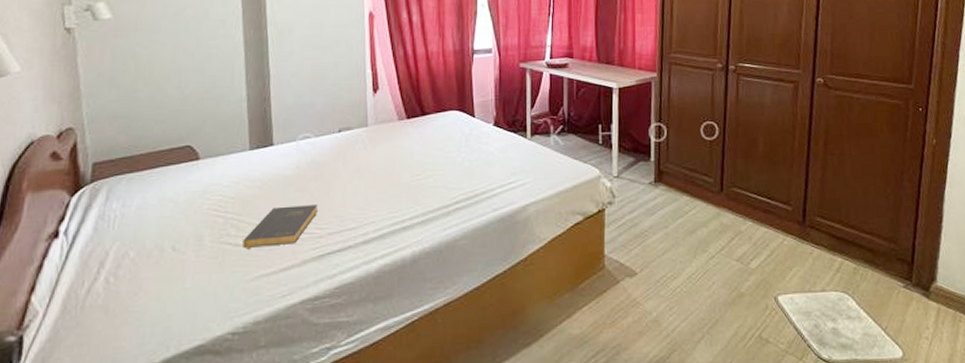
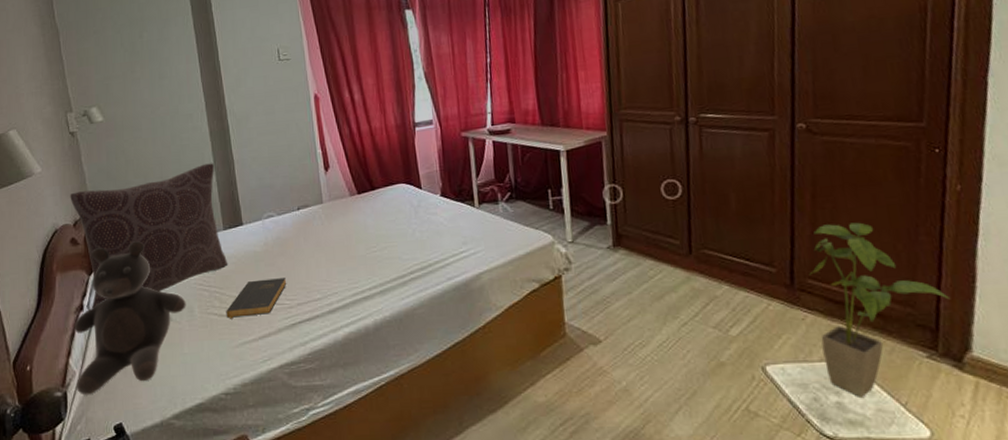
teddy bear: none [38,158,195,340] -> present [74,241,186,395]
pillow: none [56,76,250,236] -> present [70,163,227,309]
house plant: none [818,168,923,323] -> present [809,222,949,397]

